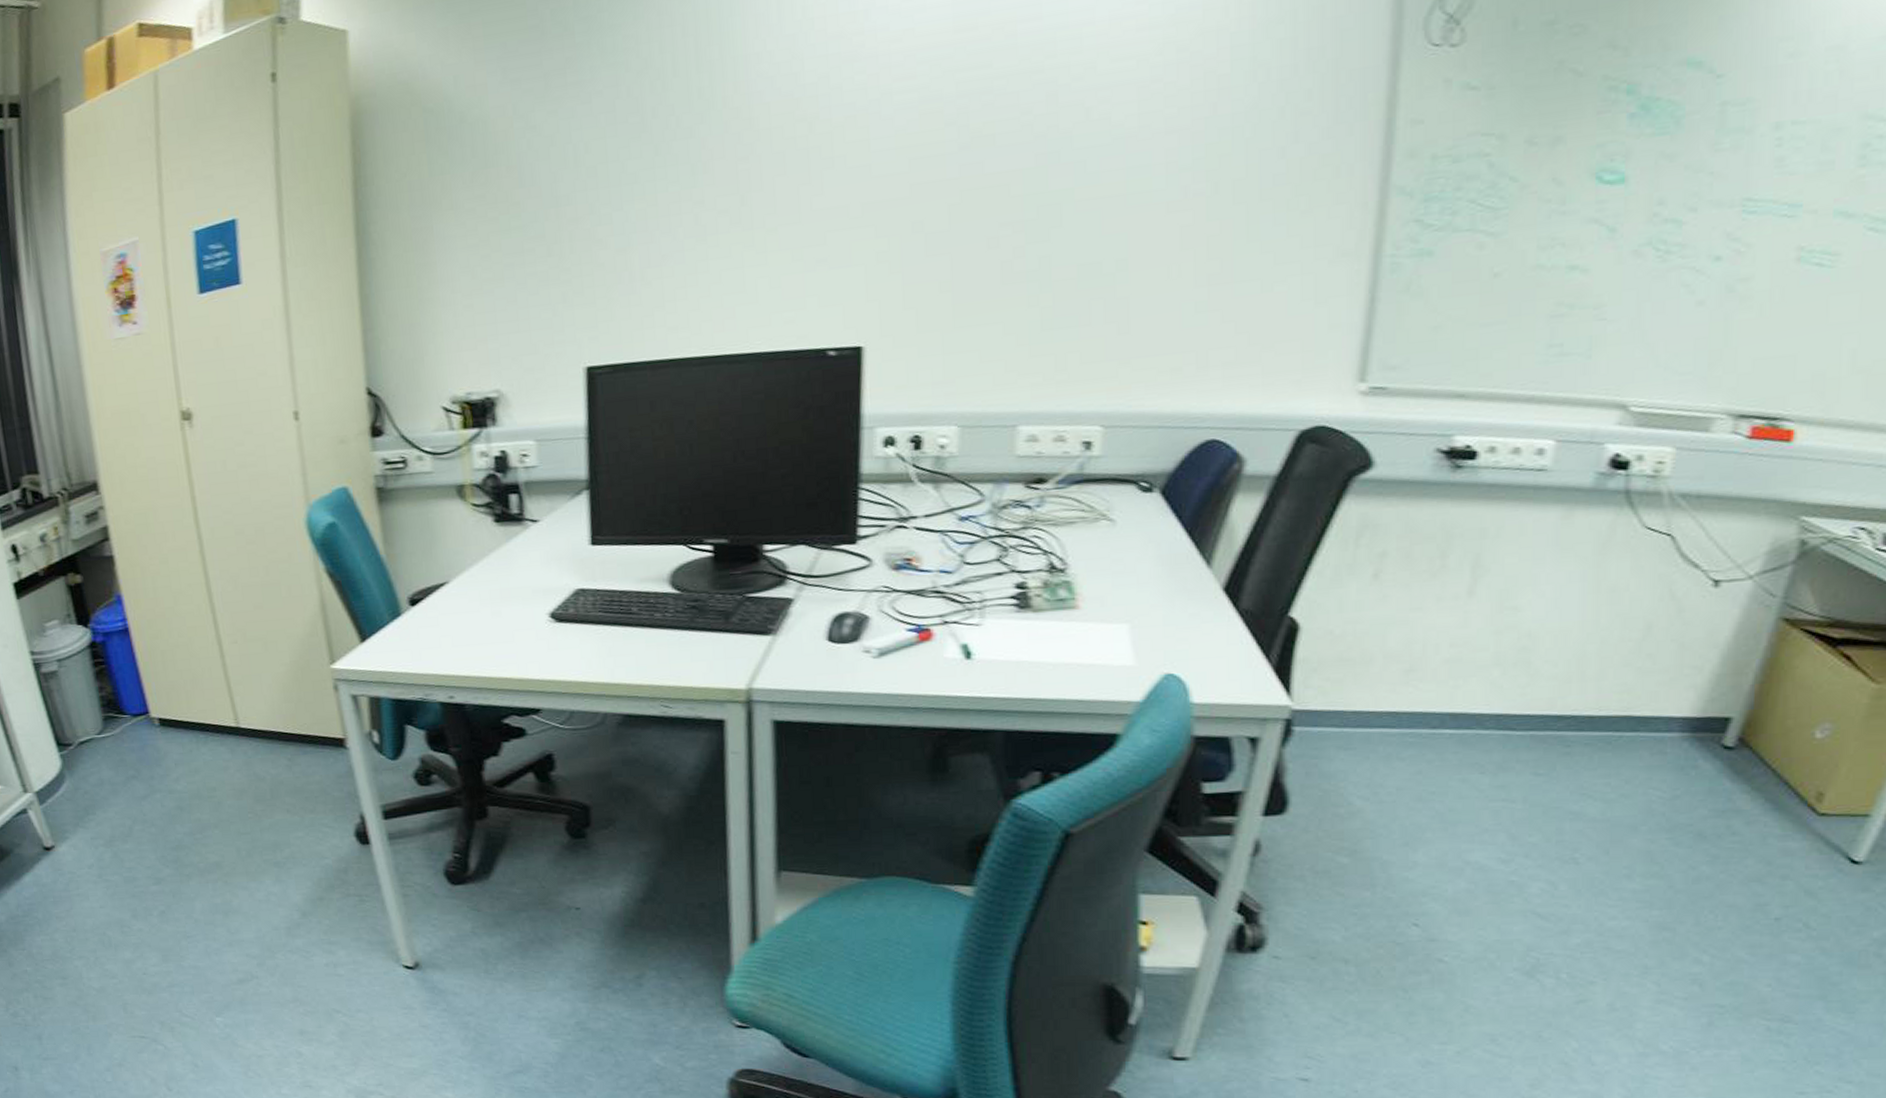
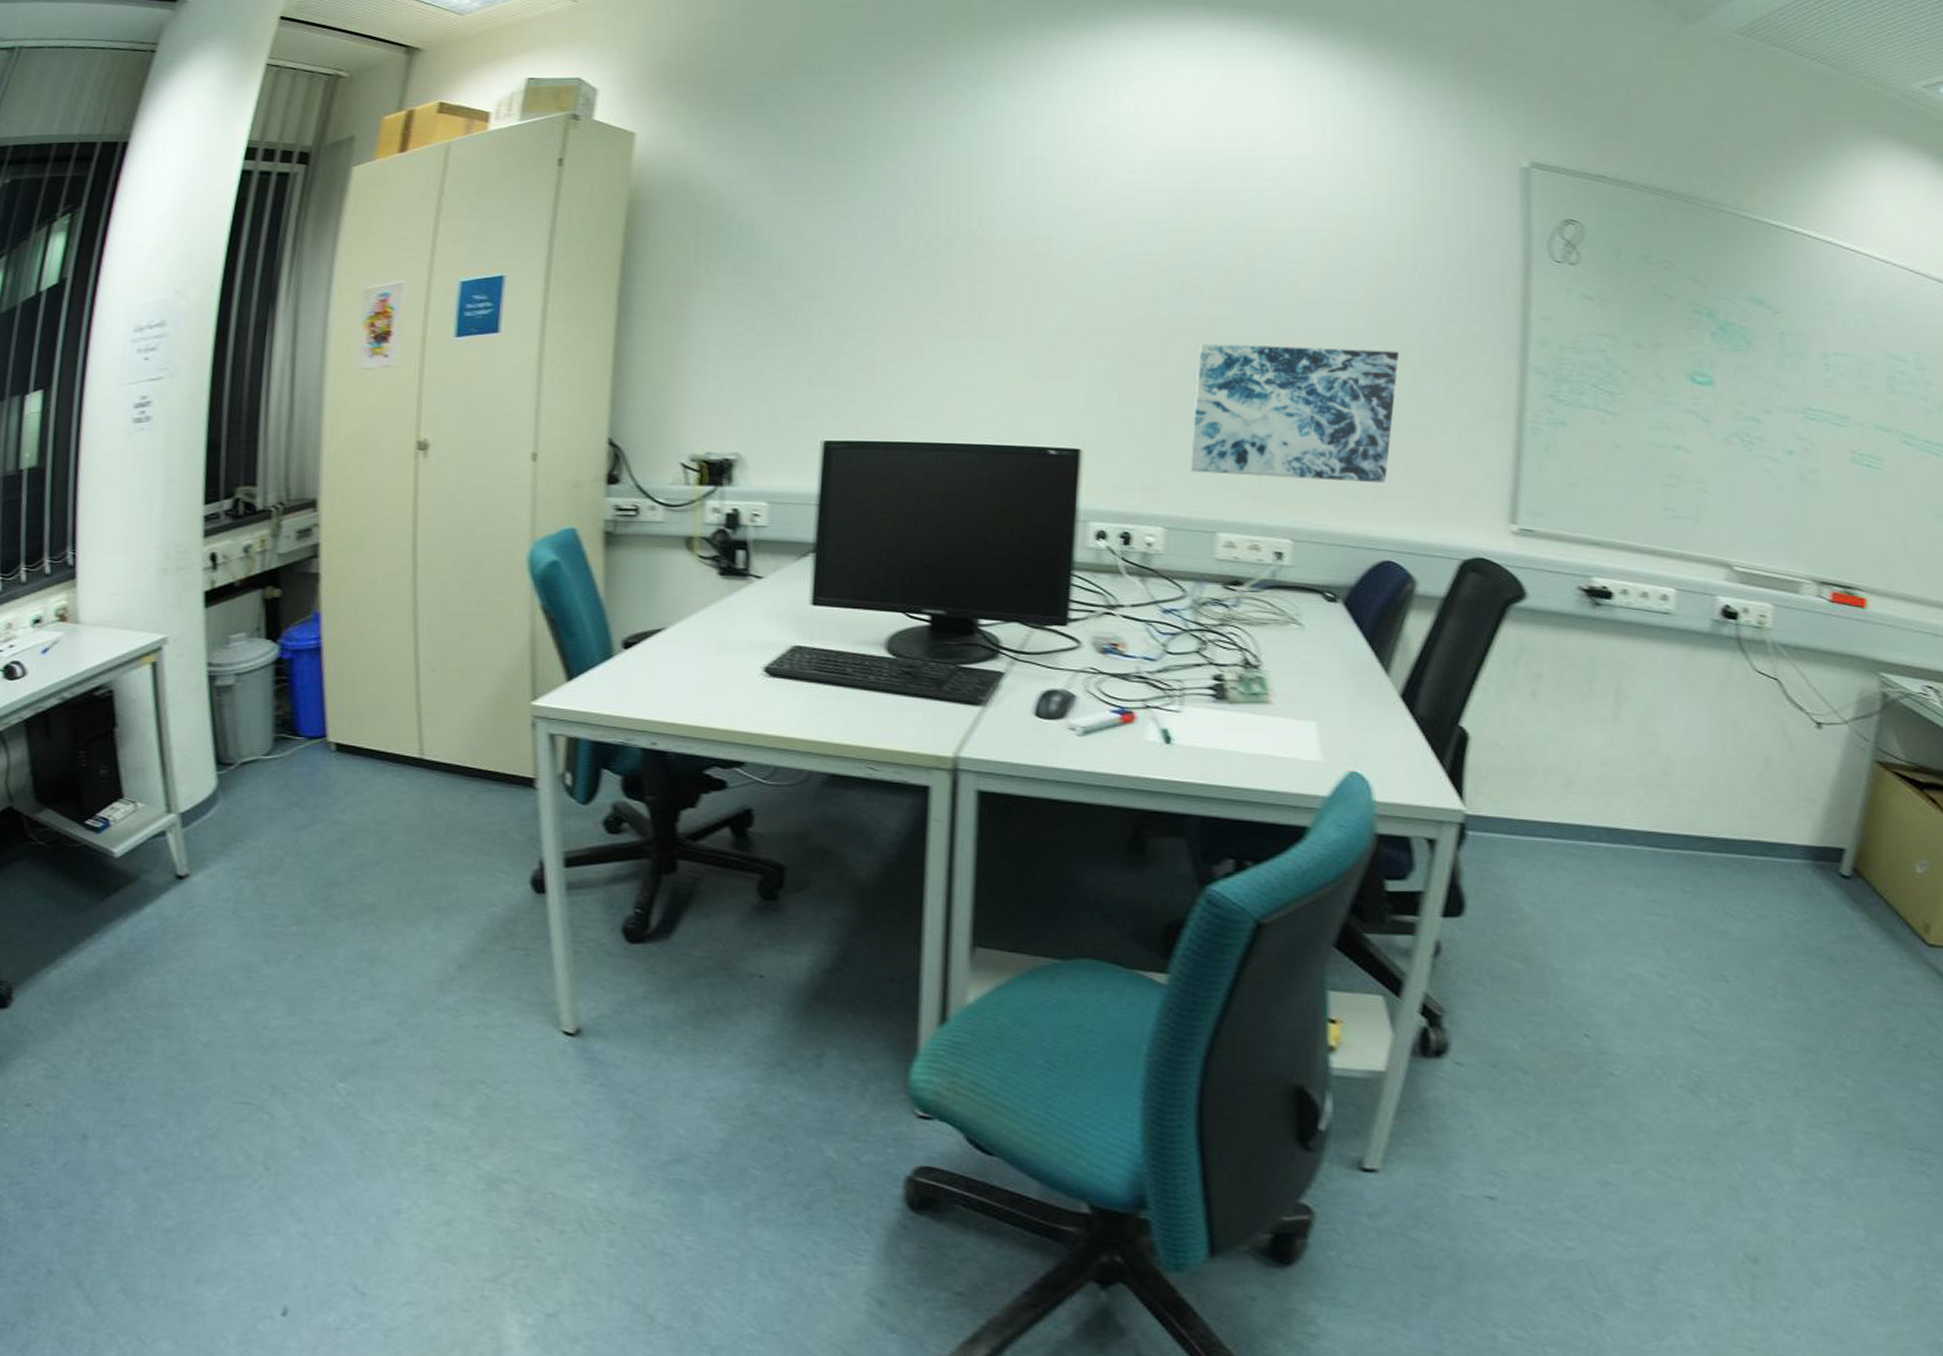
wall art: none [985,186,1231,360] -> present [1190,344,1399,483]

